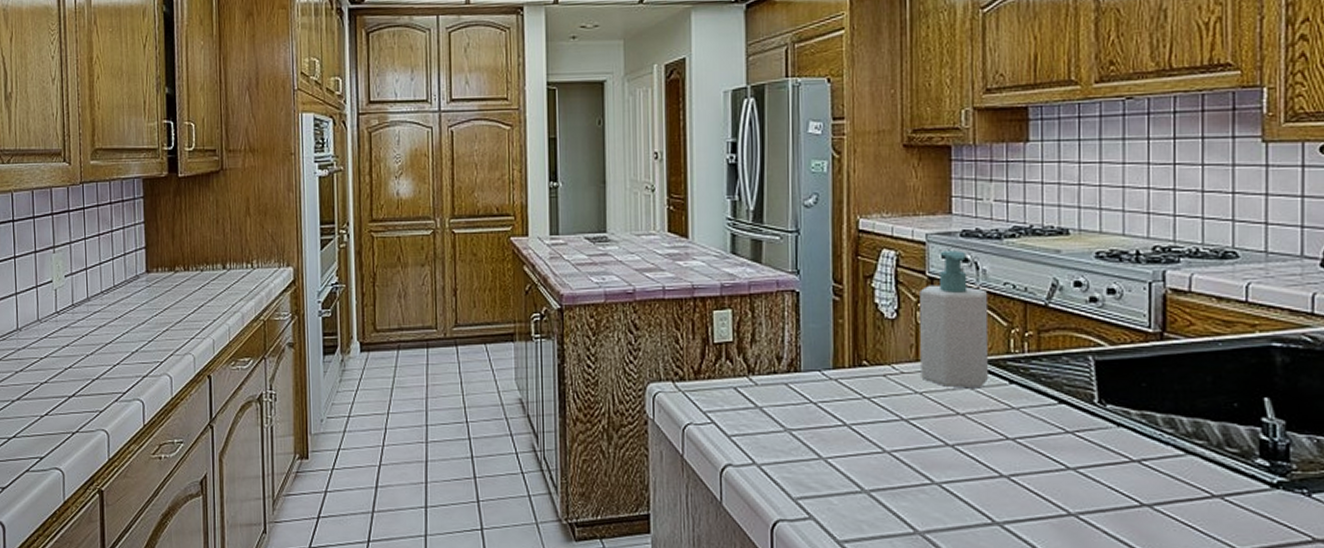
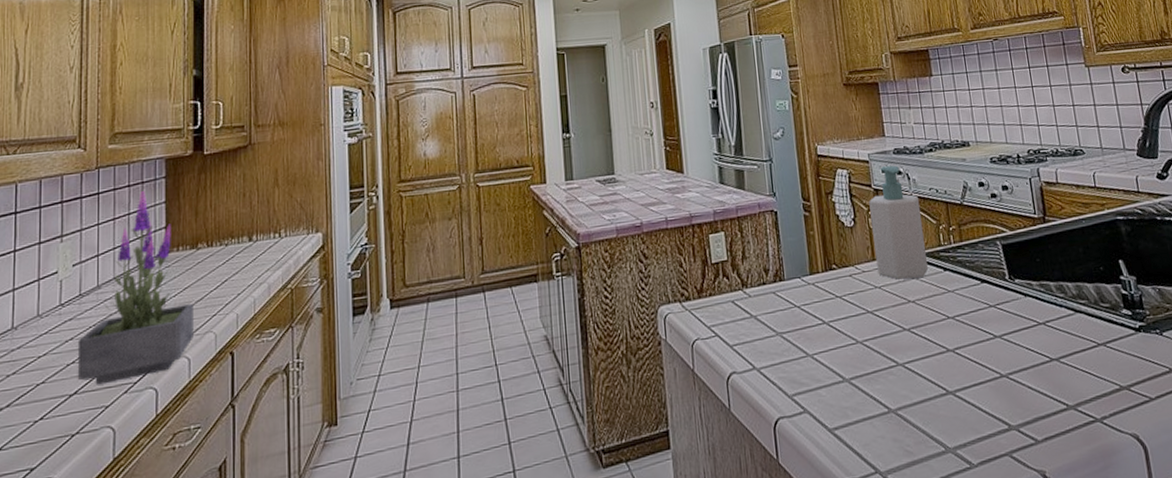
potted plant: none [73,210,174,391] -> present [77,191,193,385]

